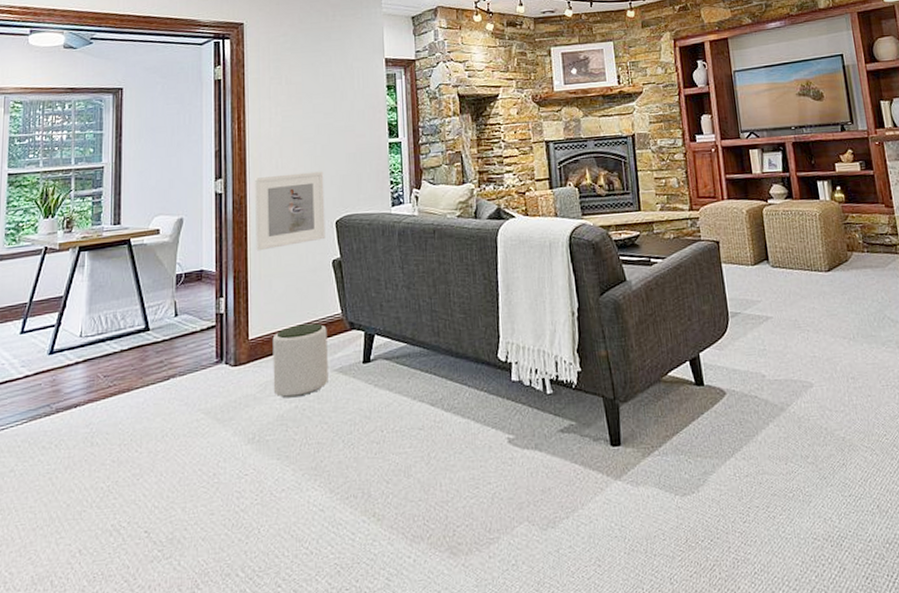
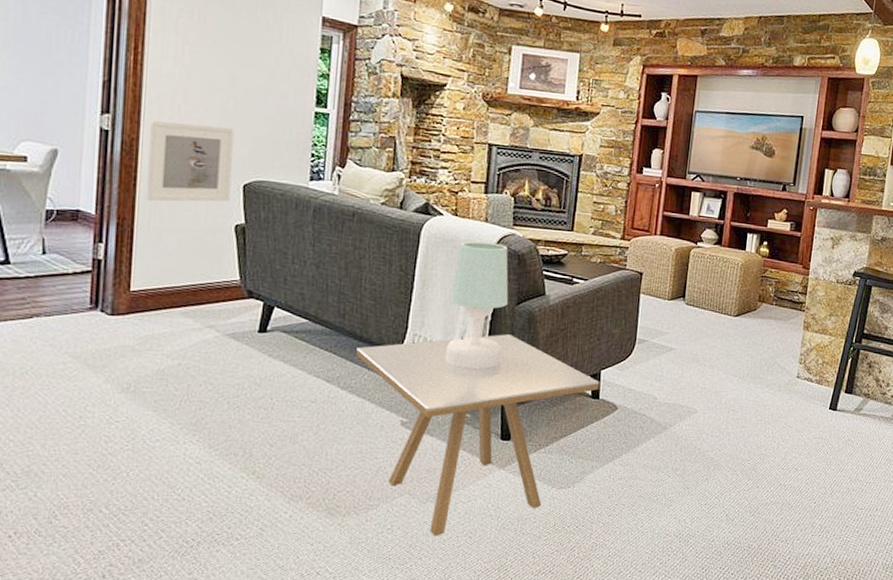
plant pot: present [272,323,328,398] -> none [154,284,222,355]
side table: none [455,328,702,569] -> present [356,334,600,536]
table lamp: none [534,236,597,372] -> present [445,241,509,370]

